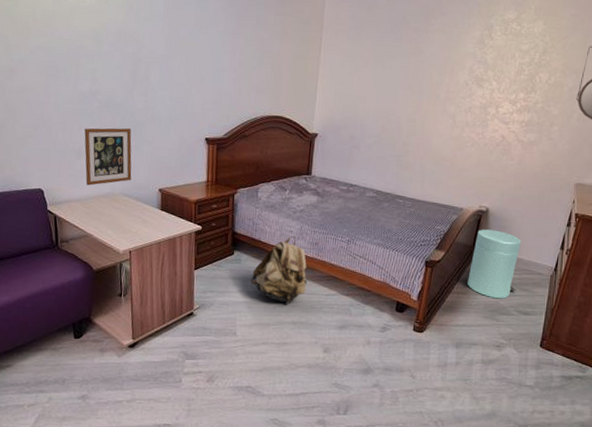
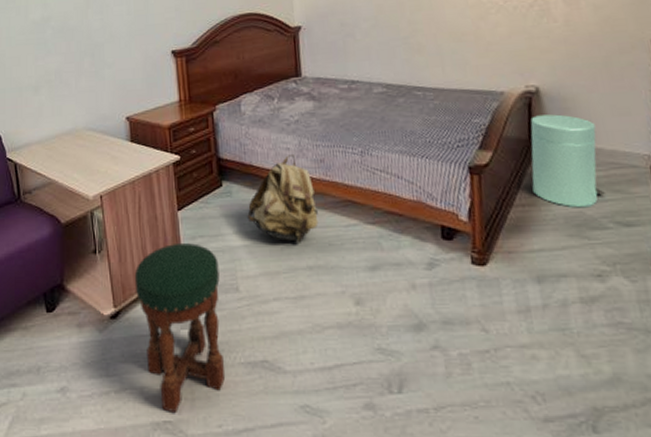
picture frame: present [84,128,132,186] -> none [40,53,94,124]
stool: none [152,295,223,419] -> present [134,243,226,414]

